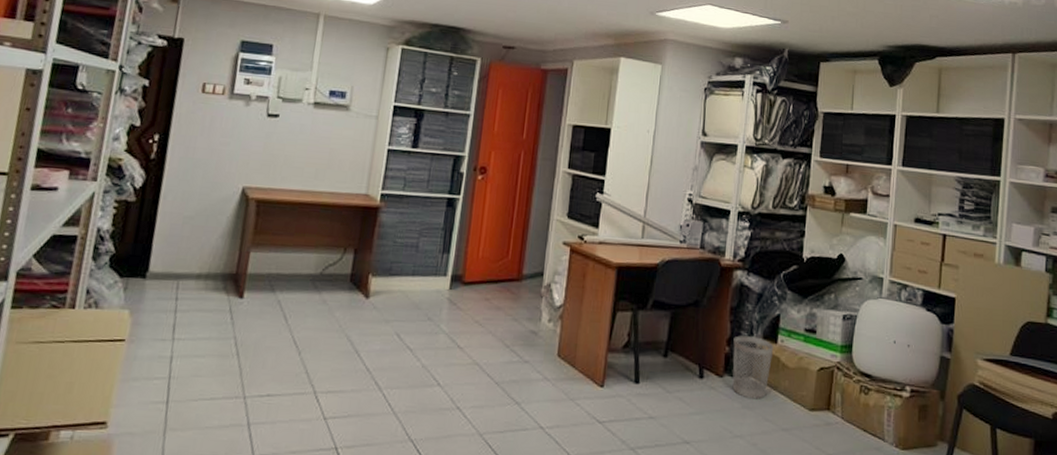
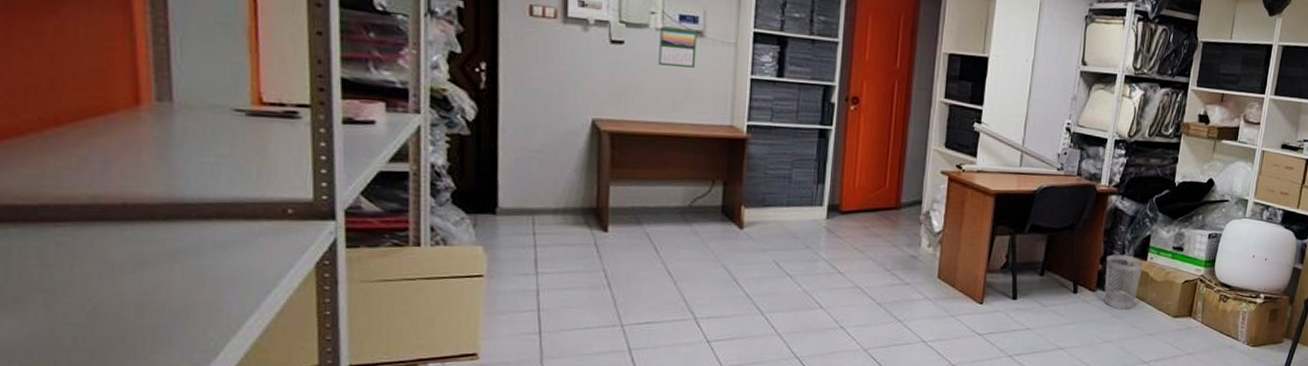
calendar: none [307,101,344,139] -> present [658,26,698,68]

